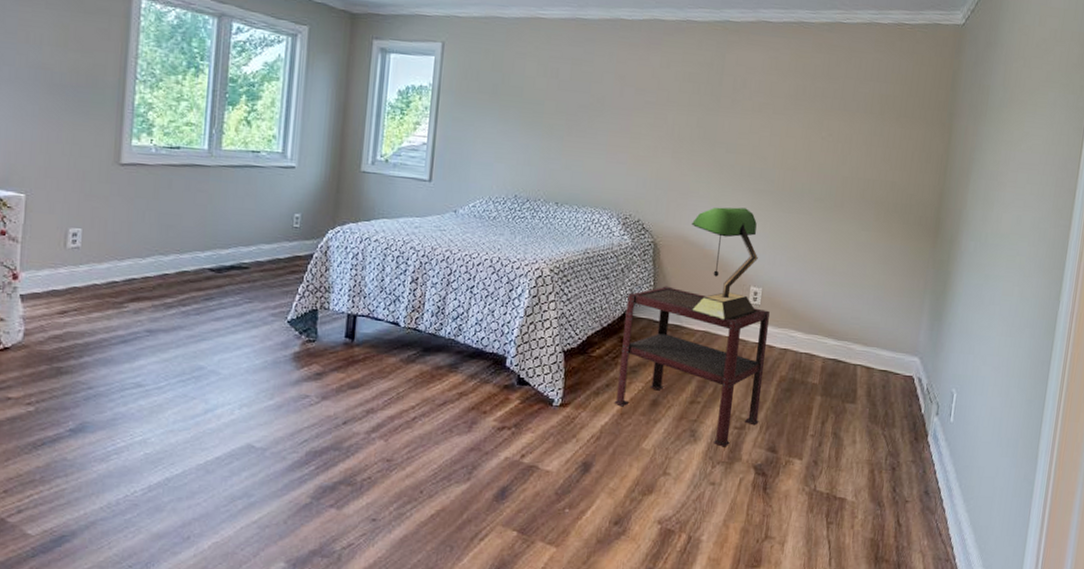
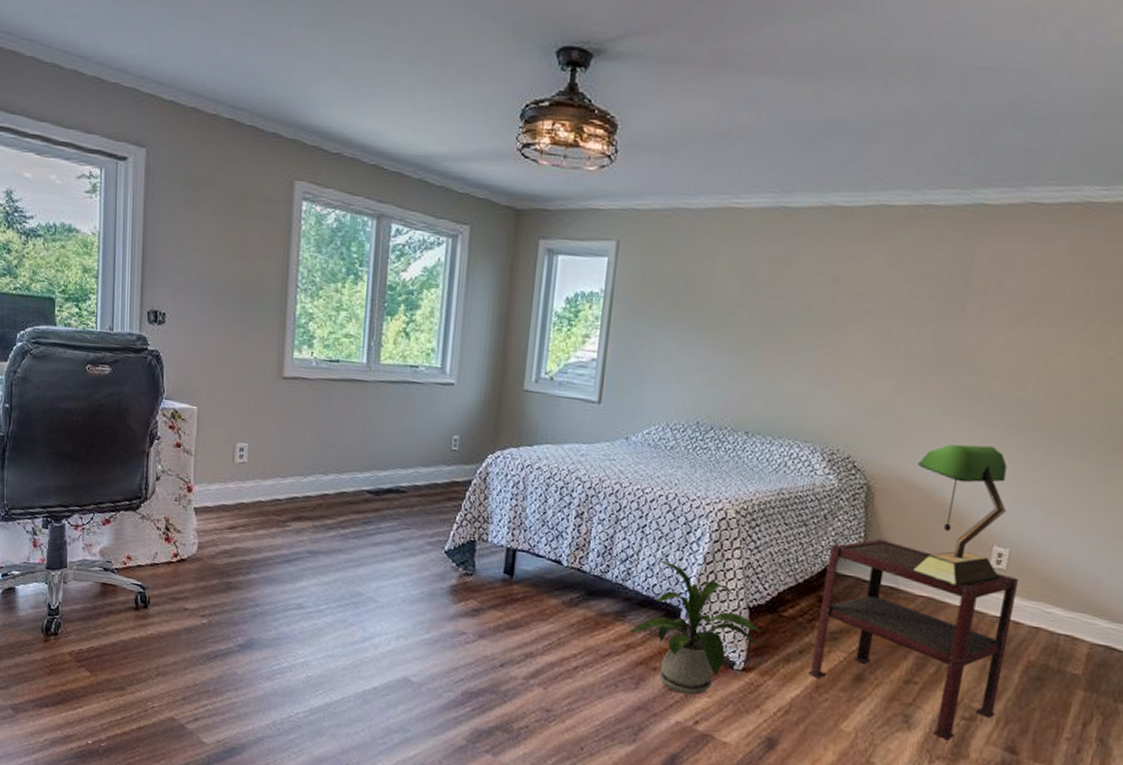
house plant: none [461,315,574,432] -> present [629,559,761,695]

